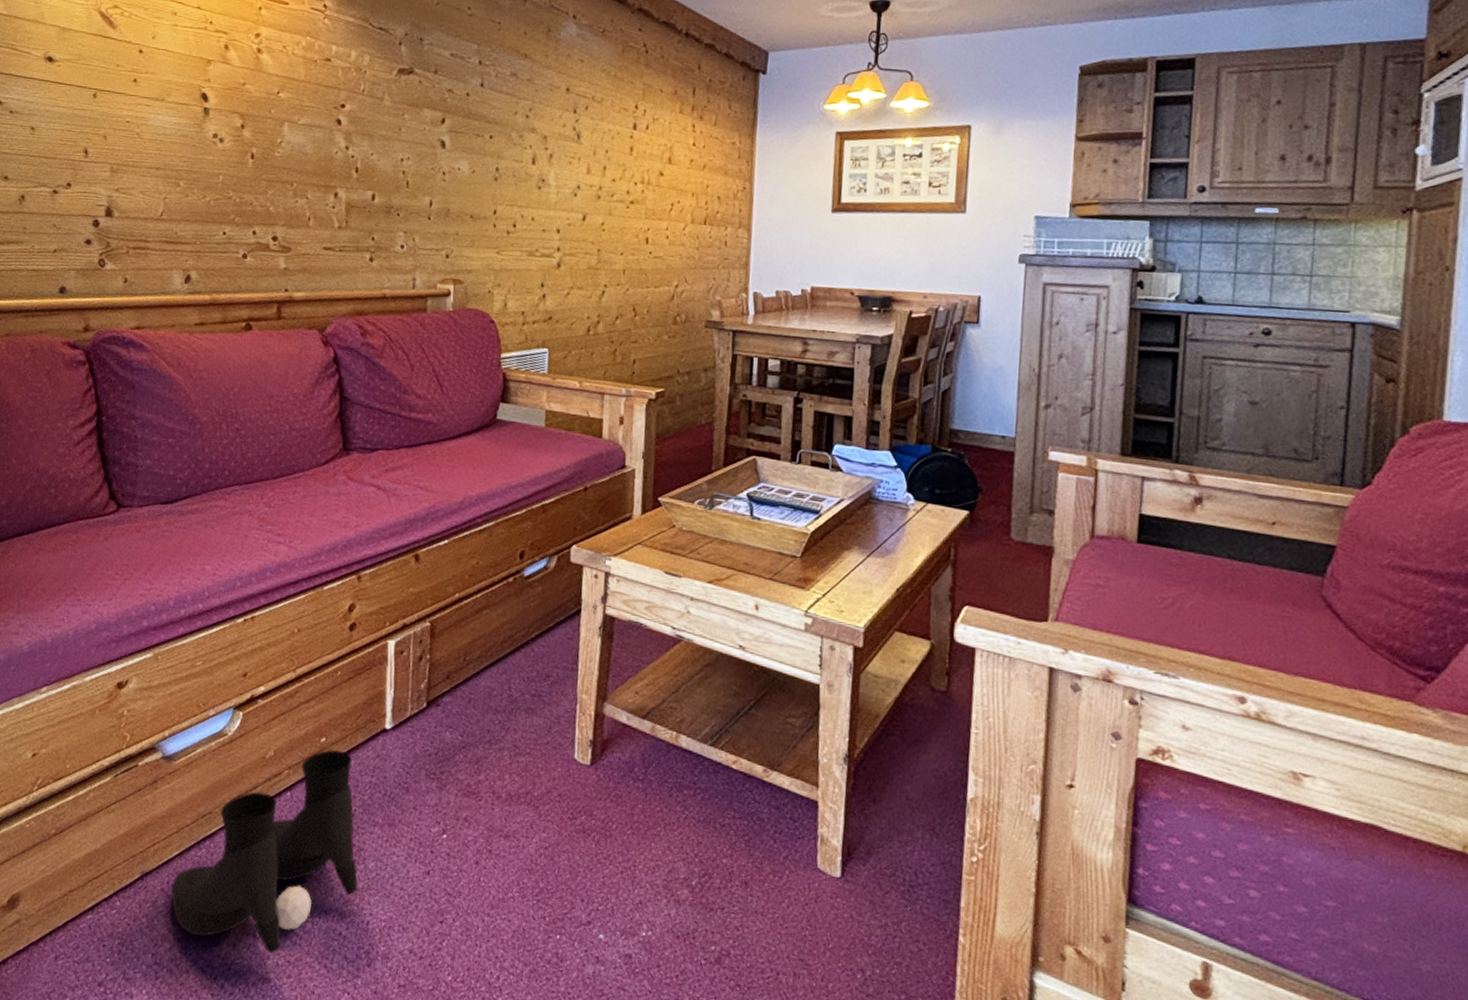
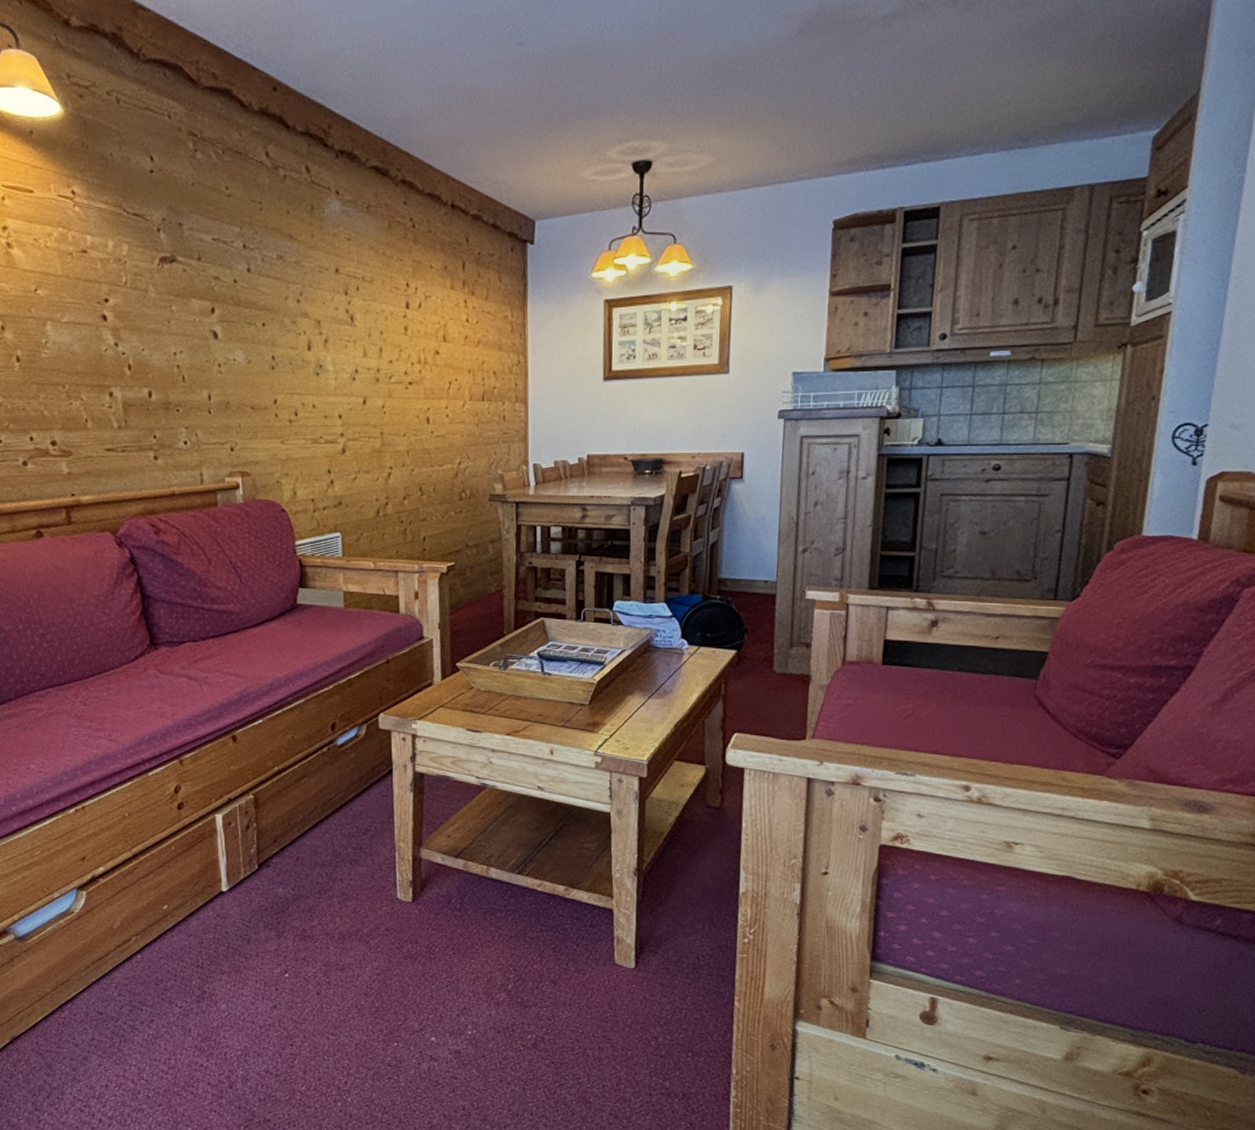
boots: present [170,750,358,954] -> none [40,915,213,1089]

